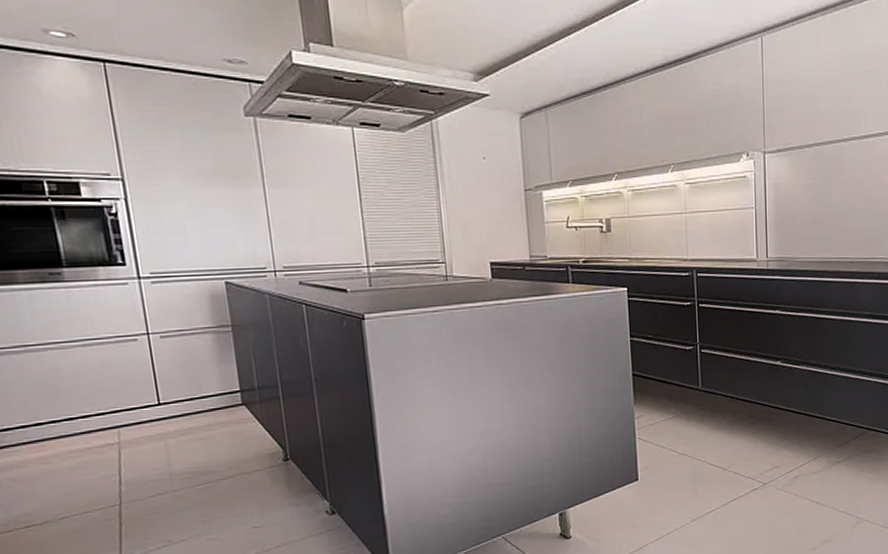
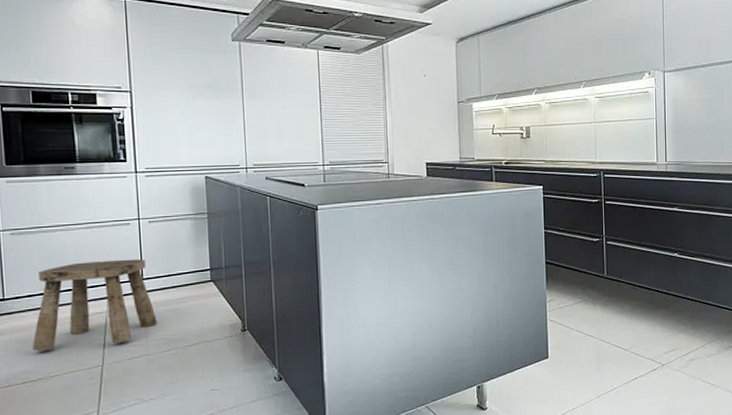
stool: none [30,380,182,491] -> present [32,259,157,351]

